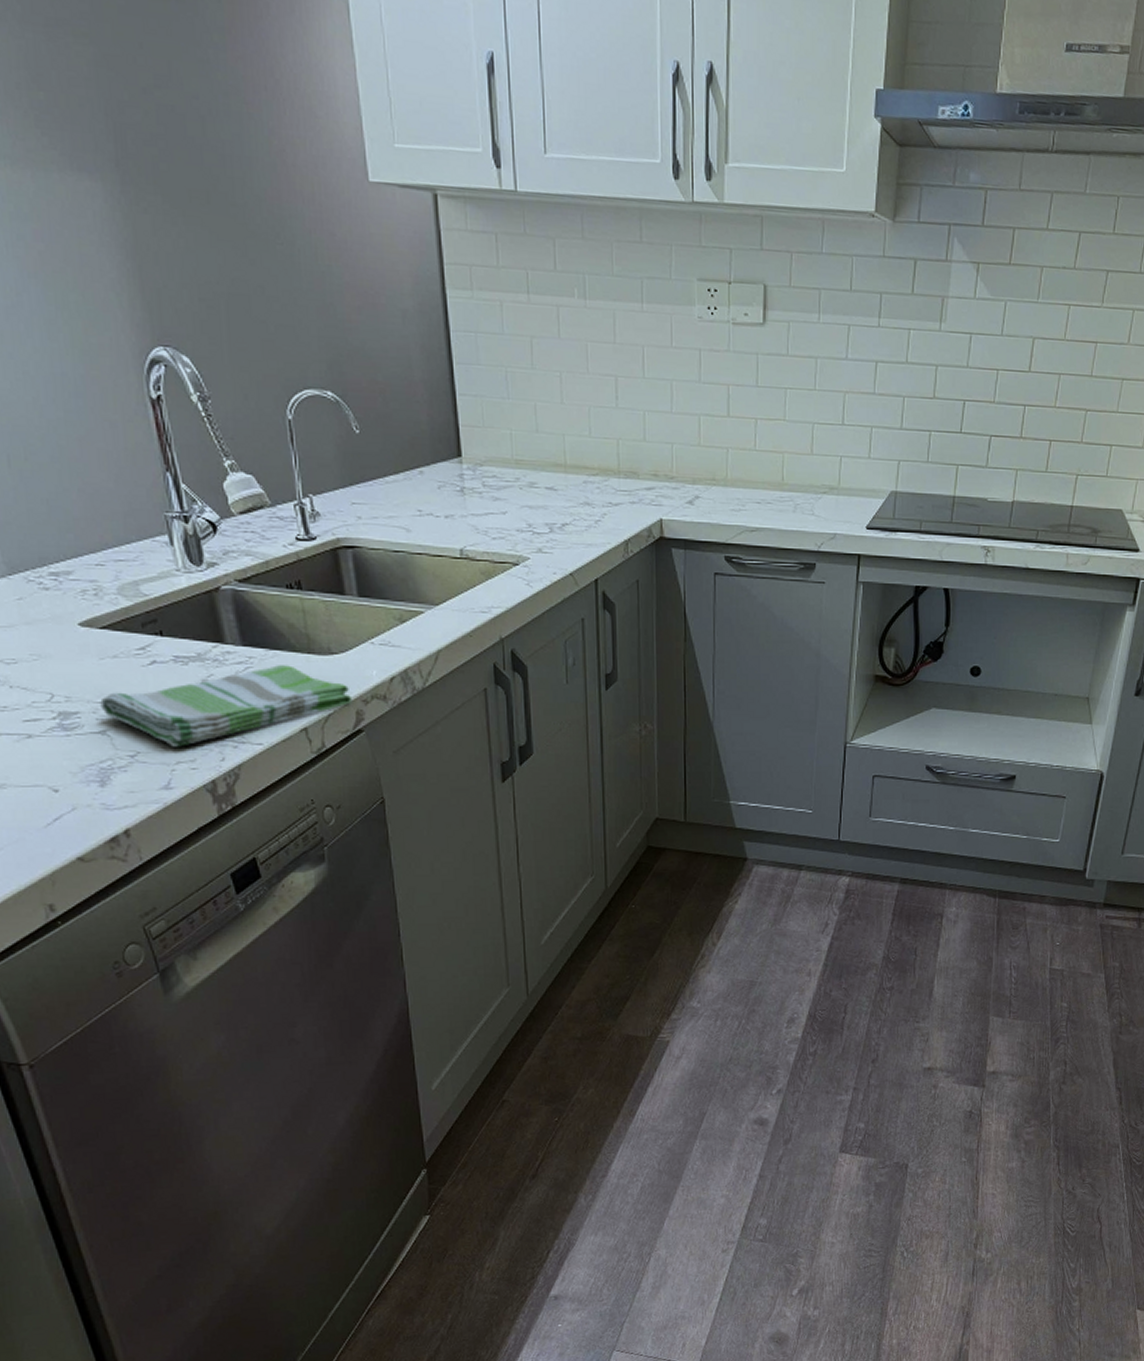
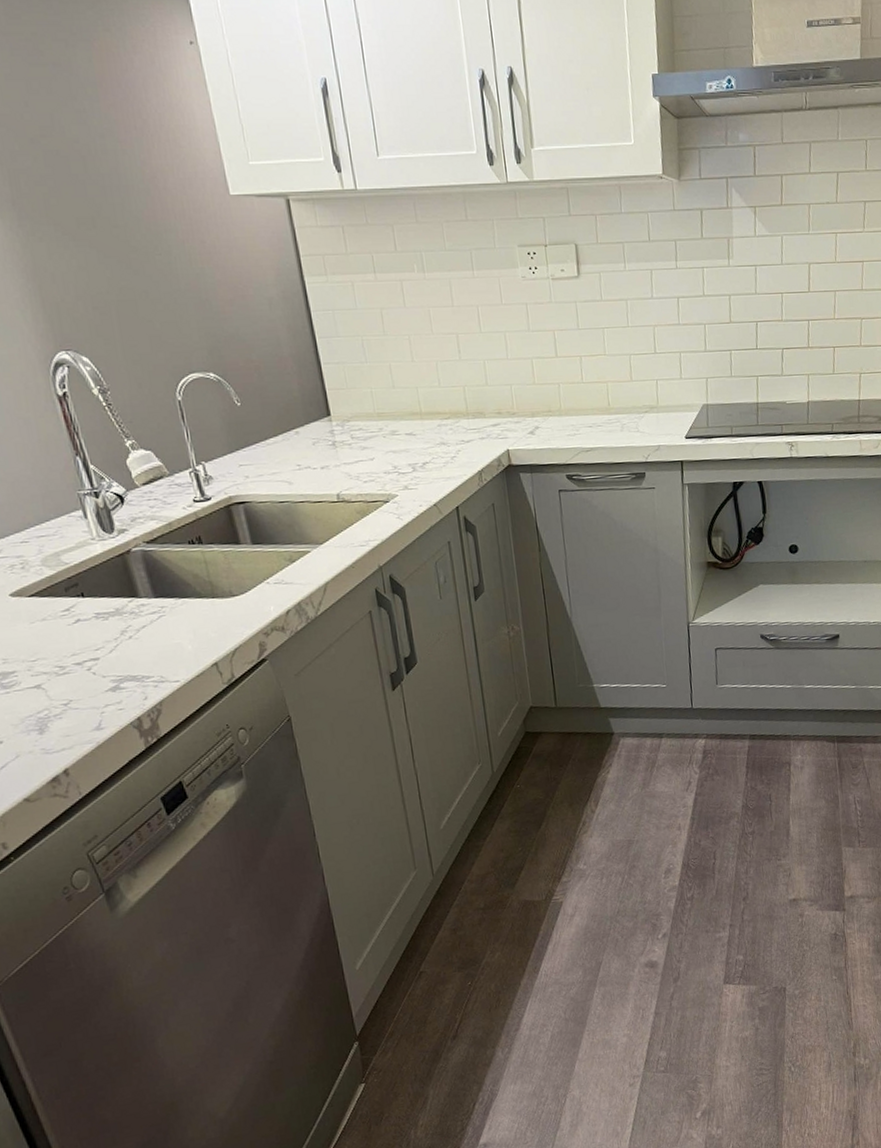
dish towel: present [100,665,351,747] -> none [33,610,254,692]

